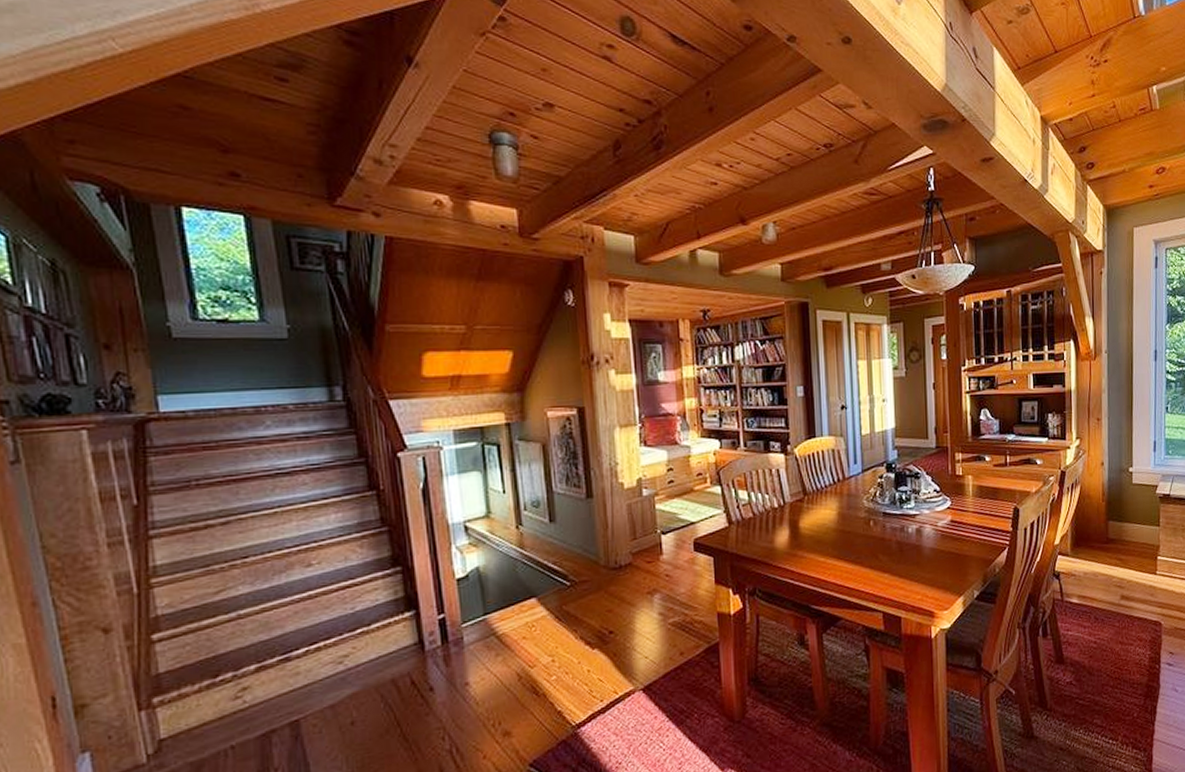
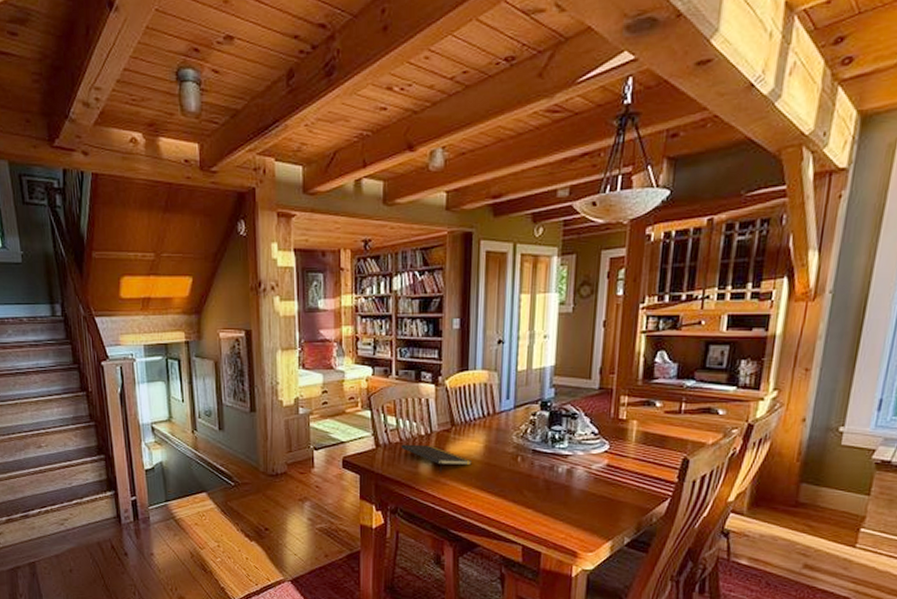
notepad: none [755,517,827,545] -> present [401,444,472,472]

